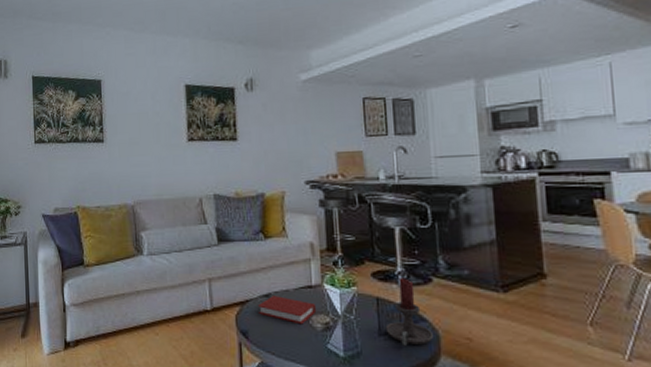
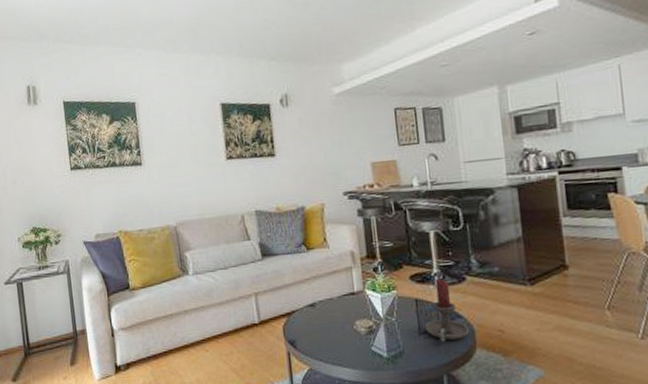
book: present [257,296,317,325] -> none [303,304,360,330]

